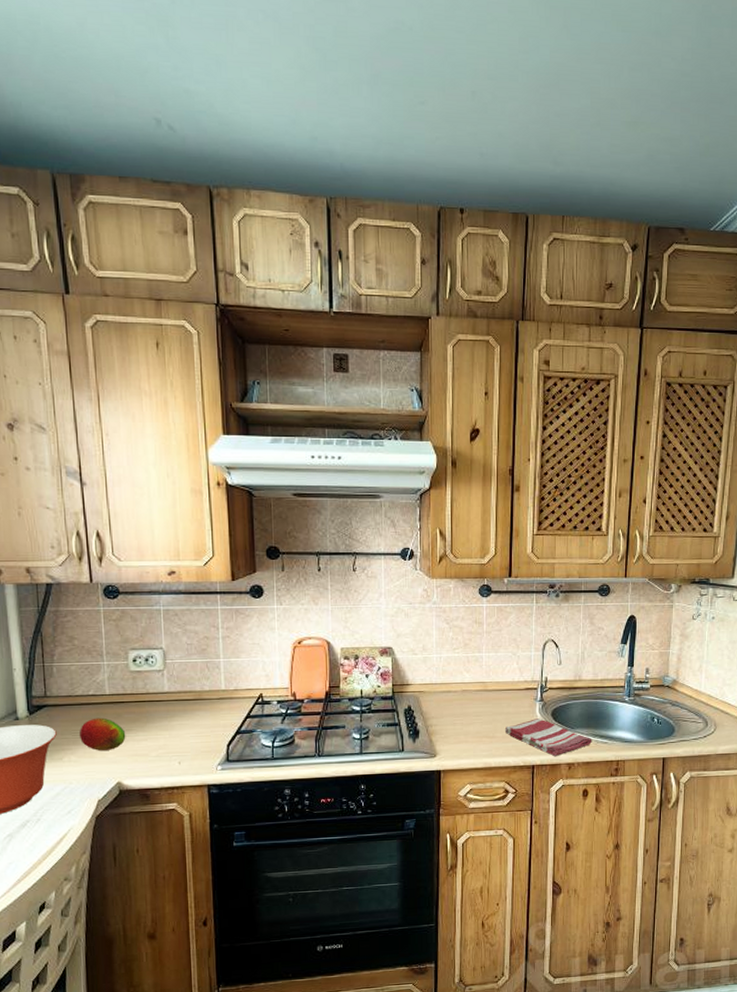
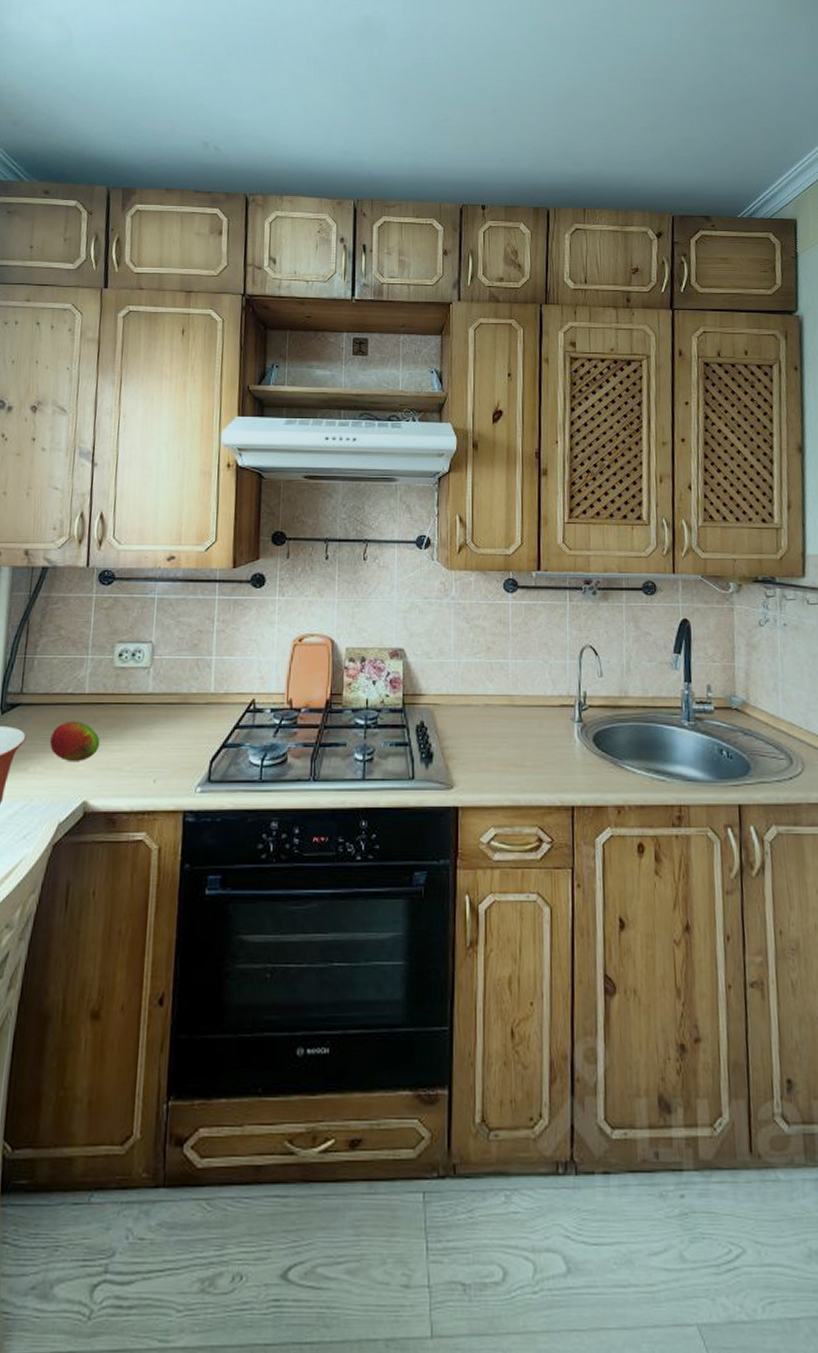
dish towel: present [504,718,592,757] -> none [536,744,646,796]

